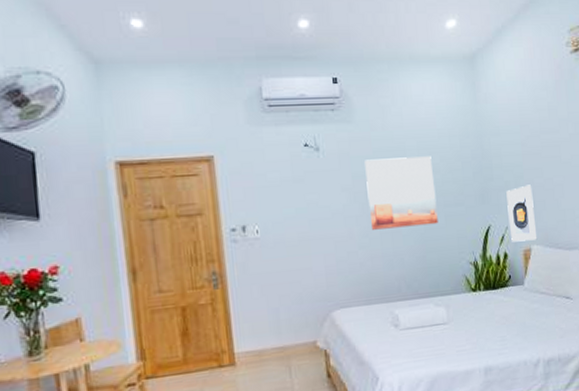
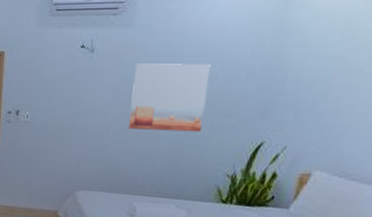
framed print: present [506,184,538,242] -> none [287,104,336,166]

